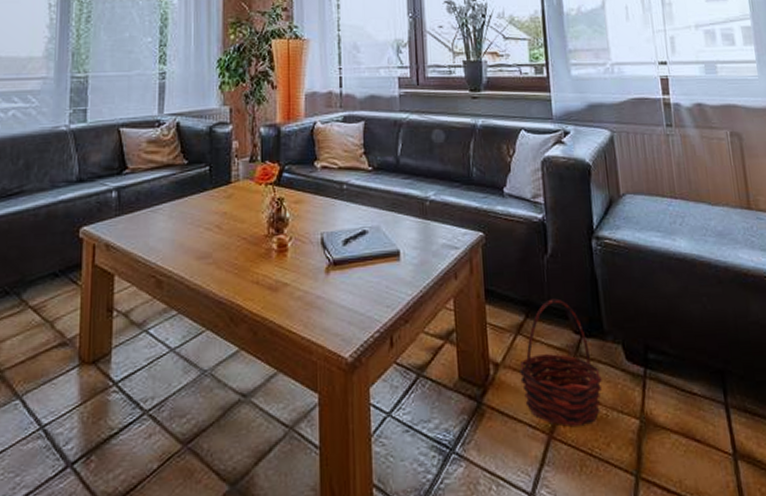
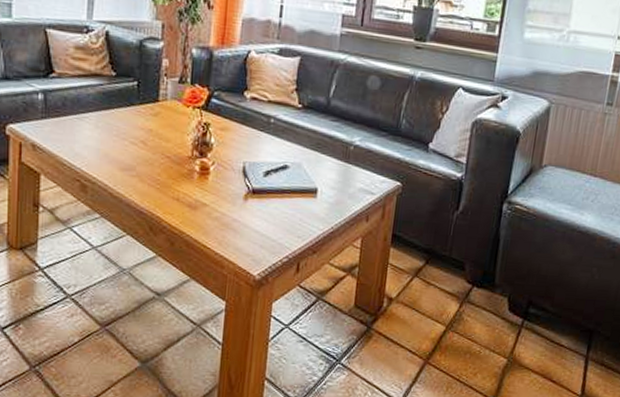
basket: present [520,298,602,426] -> none [409,250,483,357]

